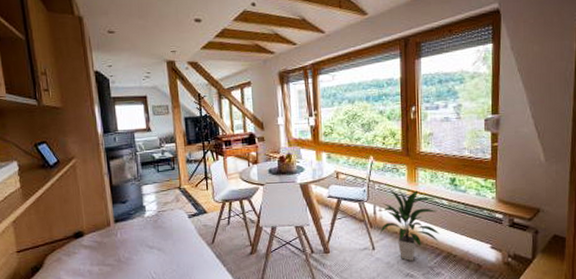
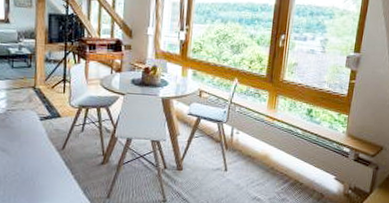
indoor plant: present [379,188,440,261] -> none [233,112,293,185]

